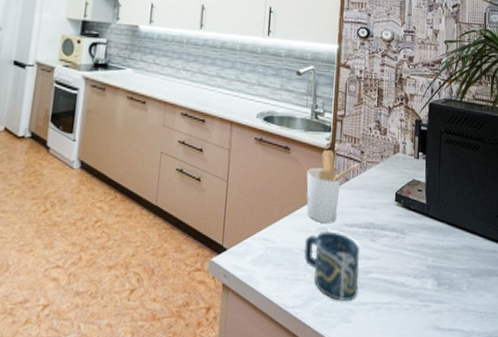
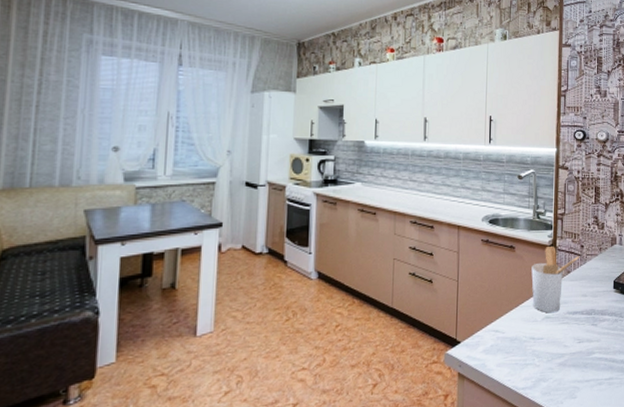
cup: present [303,231,360,302] -> none [531,319,583,381]

